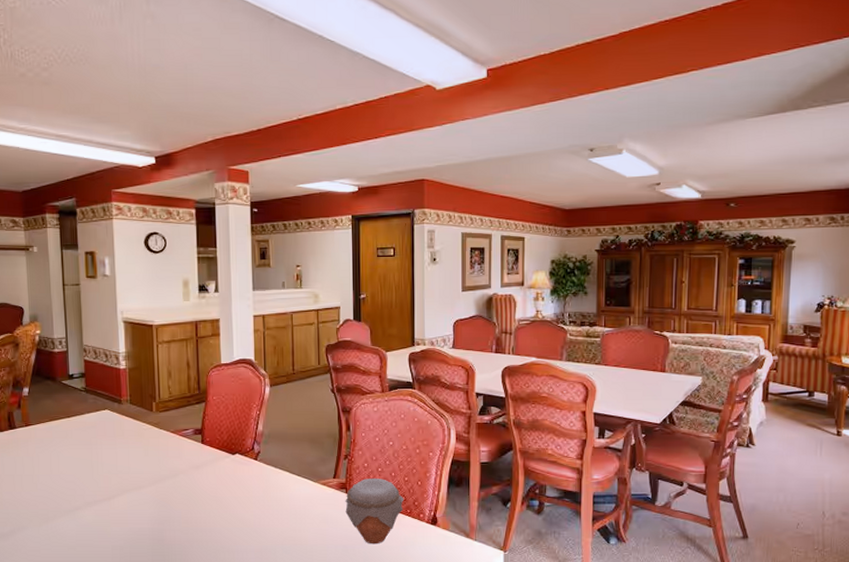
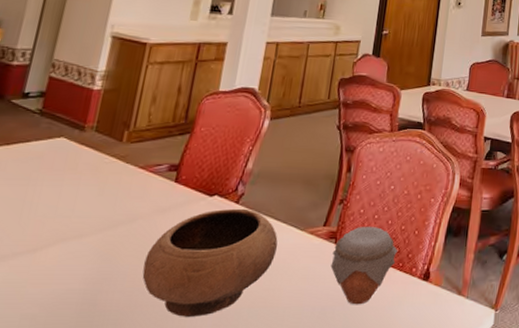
bowl: none [192,464,297,551] -> present [142,208,278,317]

